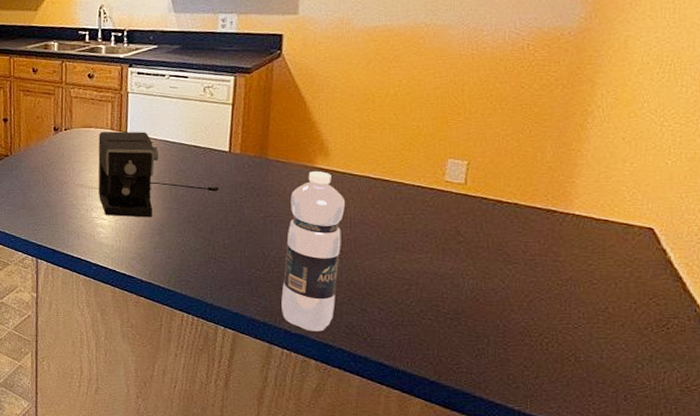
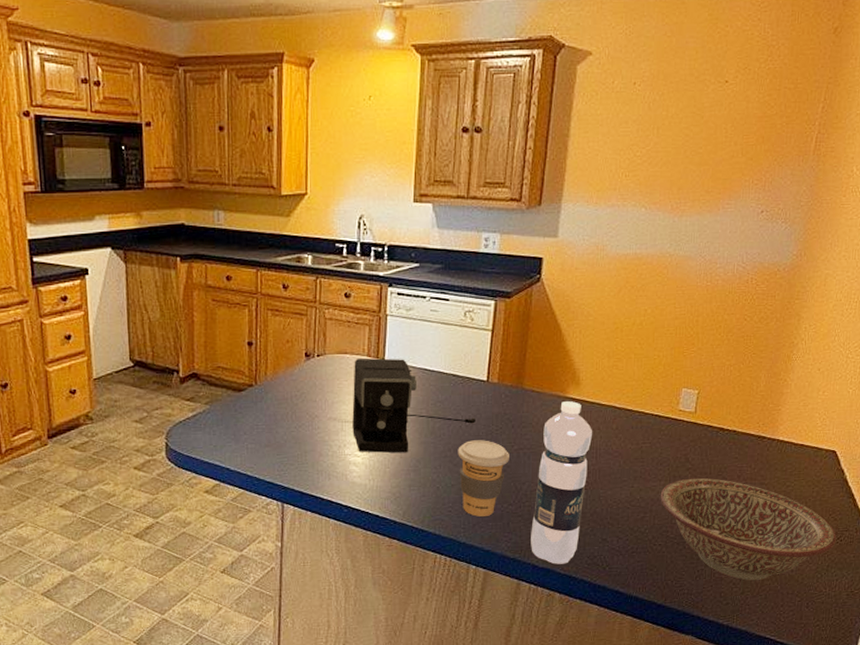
coffee cup: none [201,207,255,280] -> present [458,440,509,517]
decorative bowl: none [427,251,661,365] -> present [660,477,836,581]

